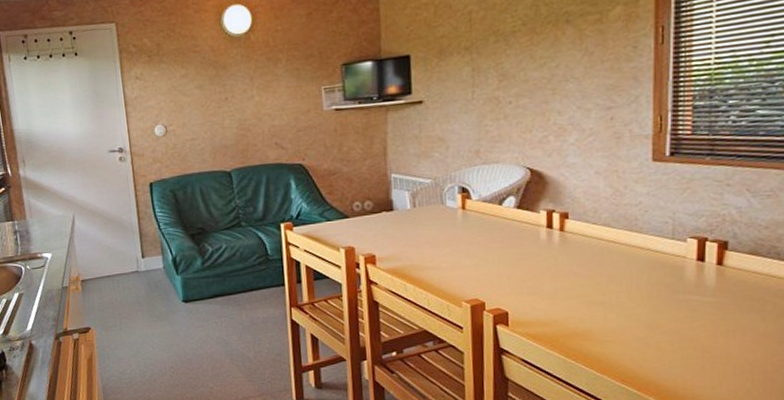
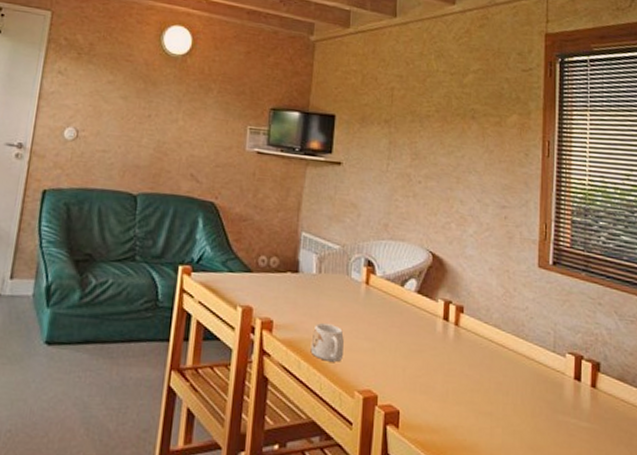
mug: none [414,249,447,281] -> present [310,322,344,362]

